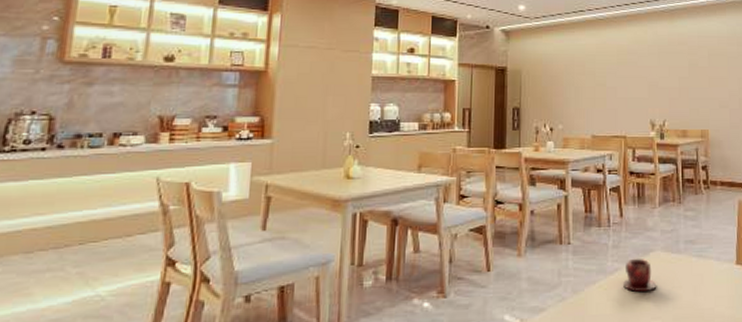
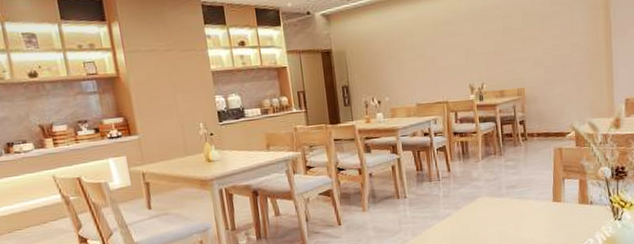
teacup: present [623,258,656,293] -> none [455,204,483,231]

